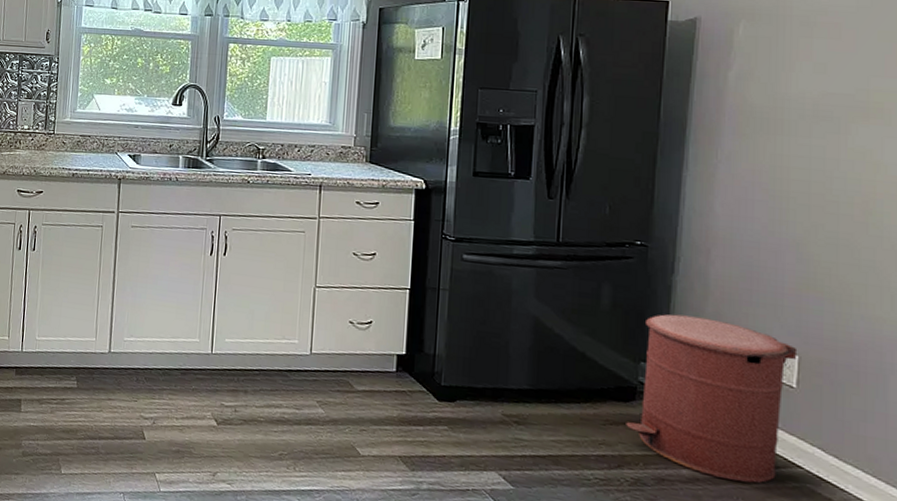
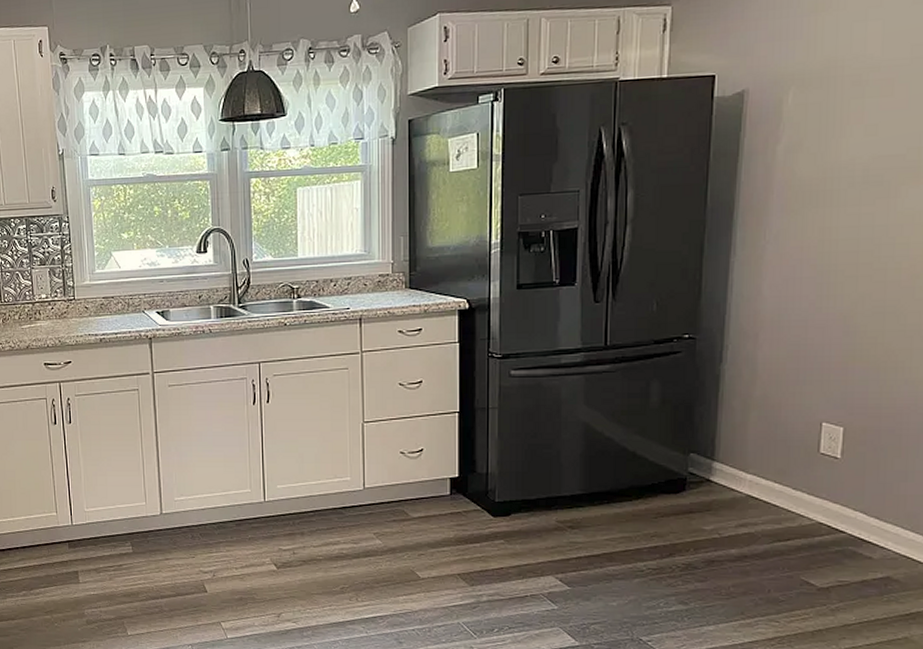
trash can: present [626,314,796,483] -> none [676,402,841,553]

